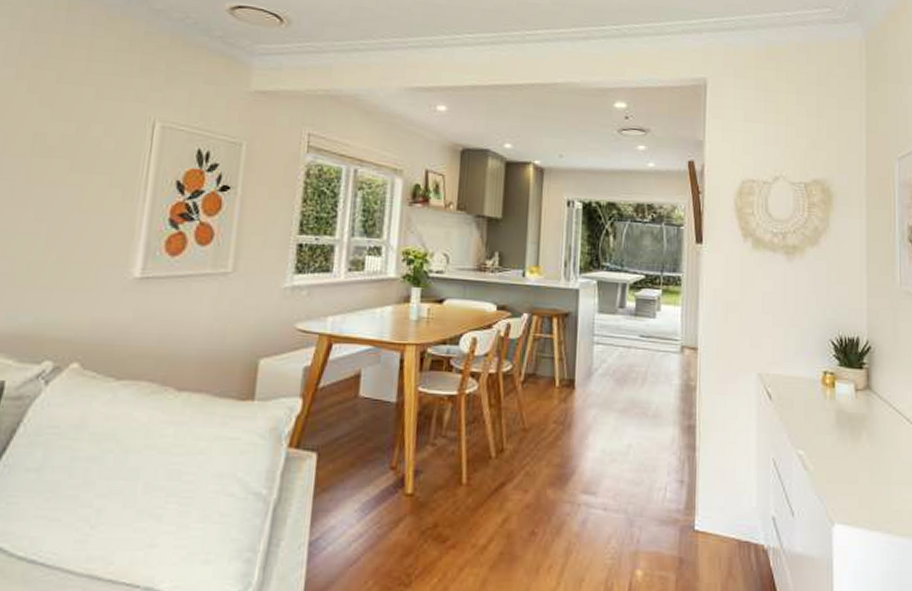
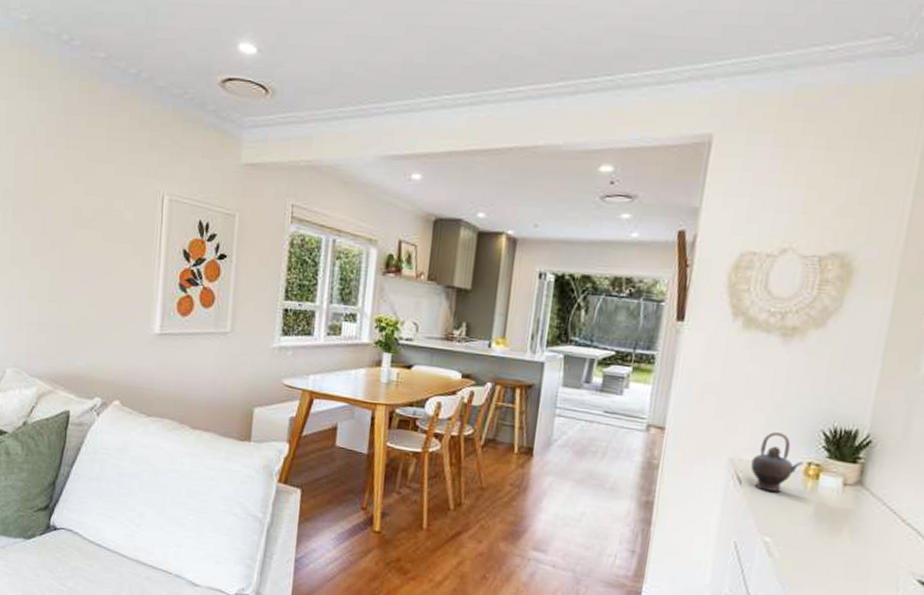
teapot: none [777,345,821,403] -> present [750,432,804,492]

